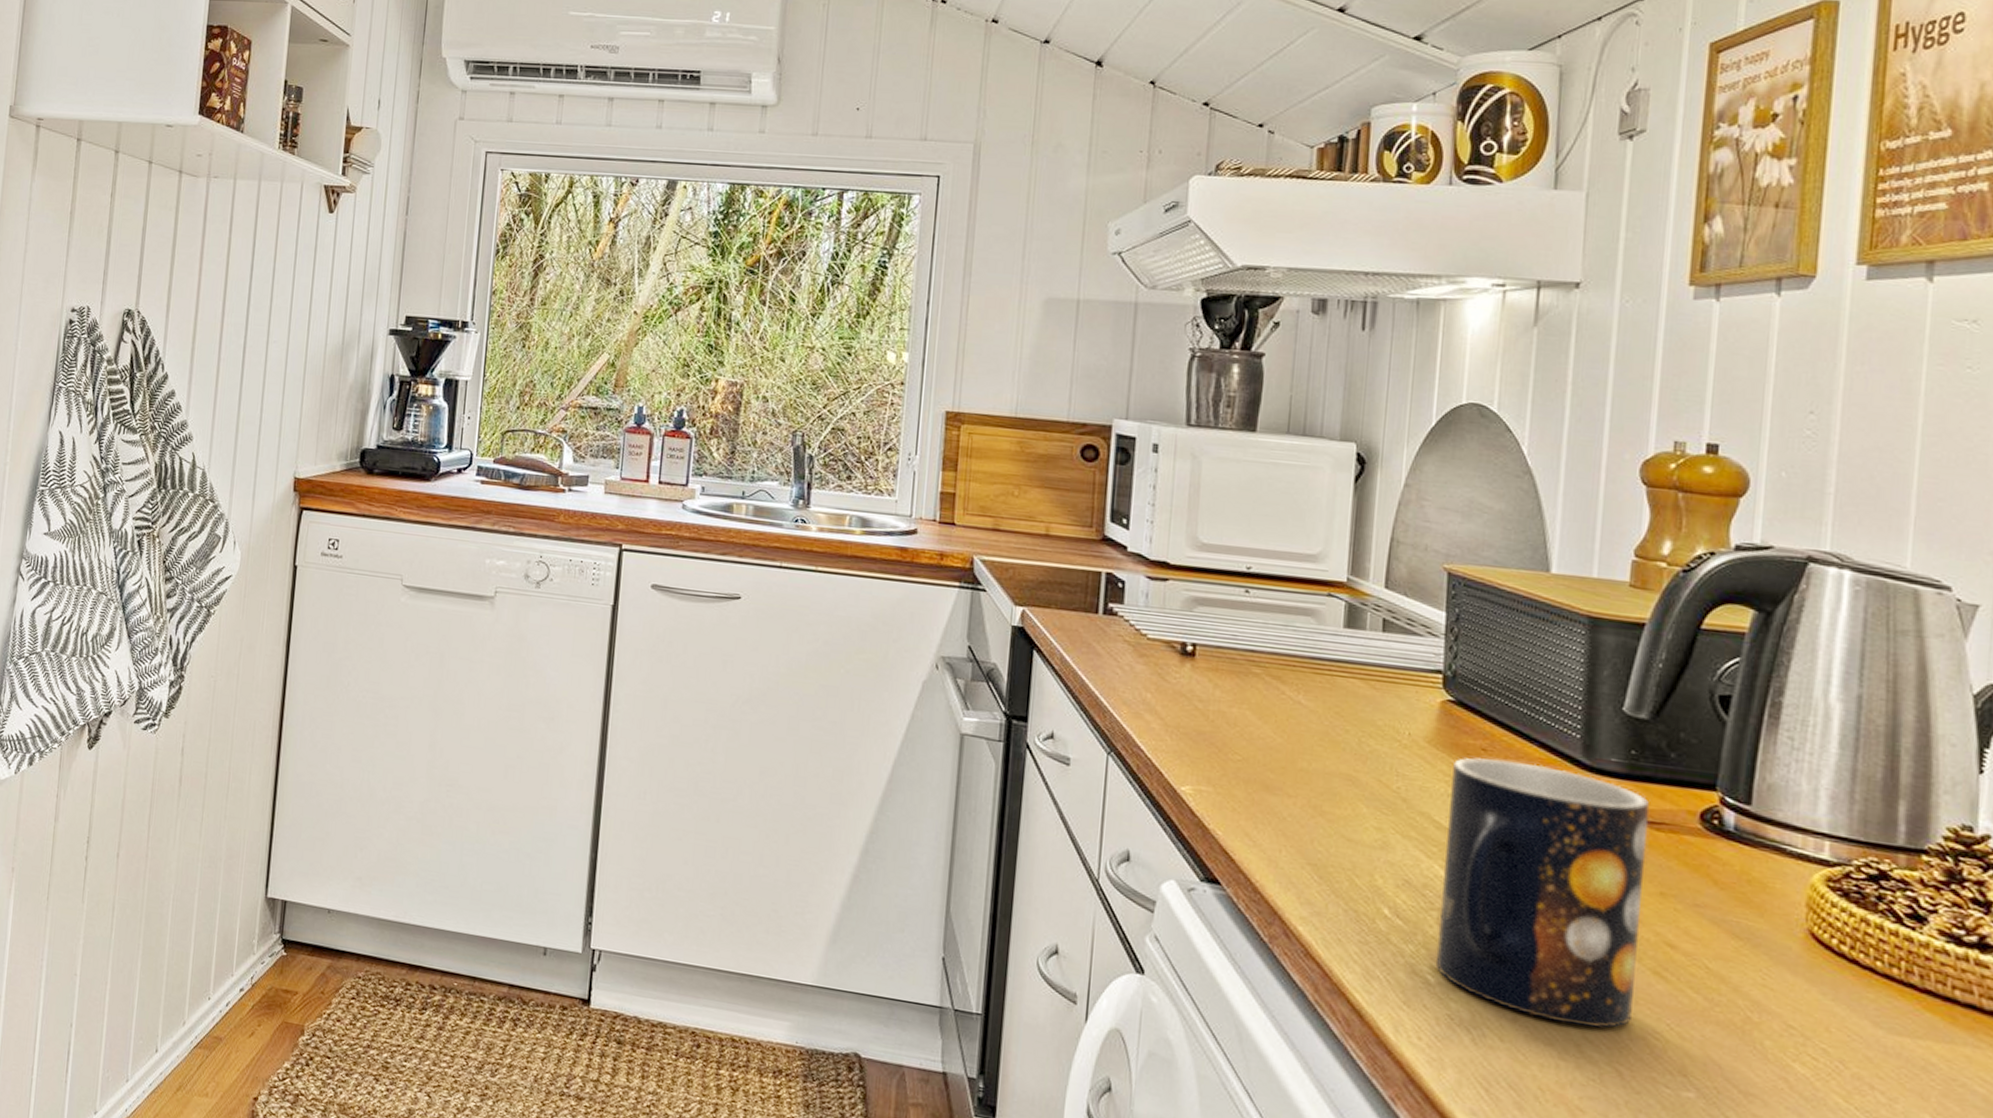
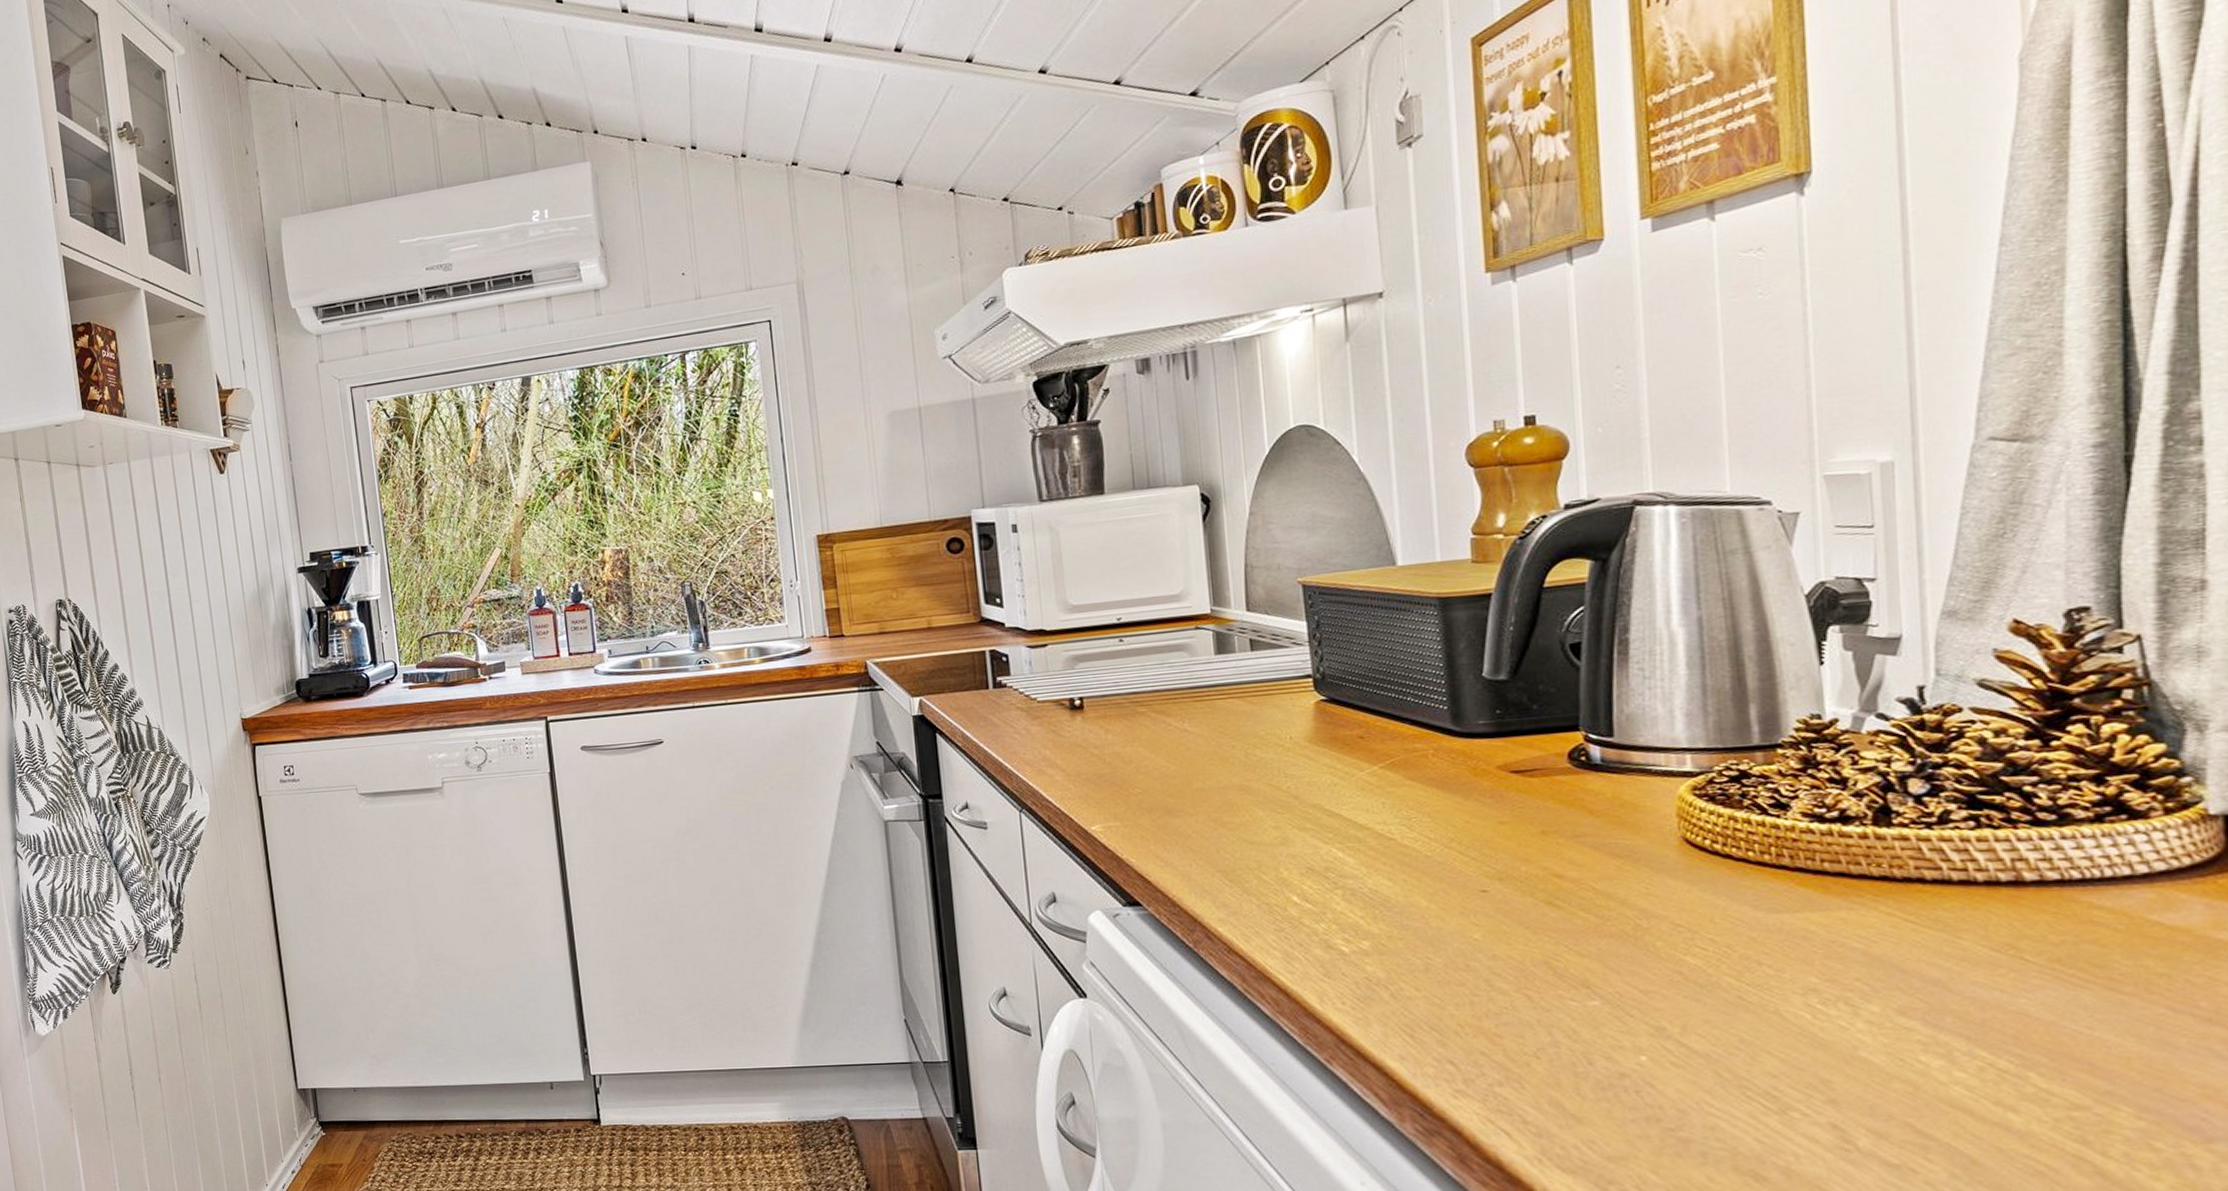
mug: present [1435,757,1650,1028] -> none [1335,740,1532,965]

